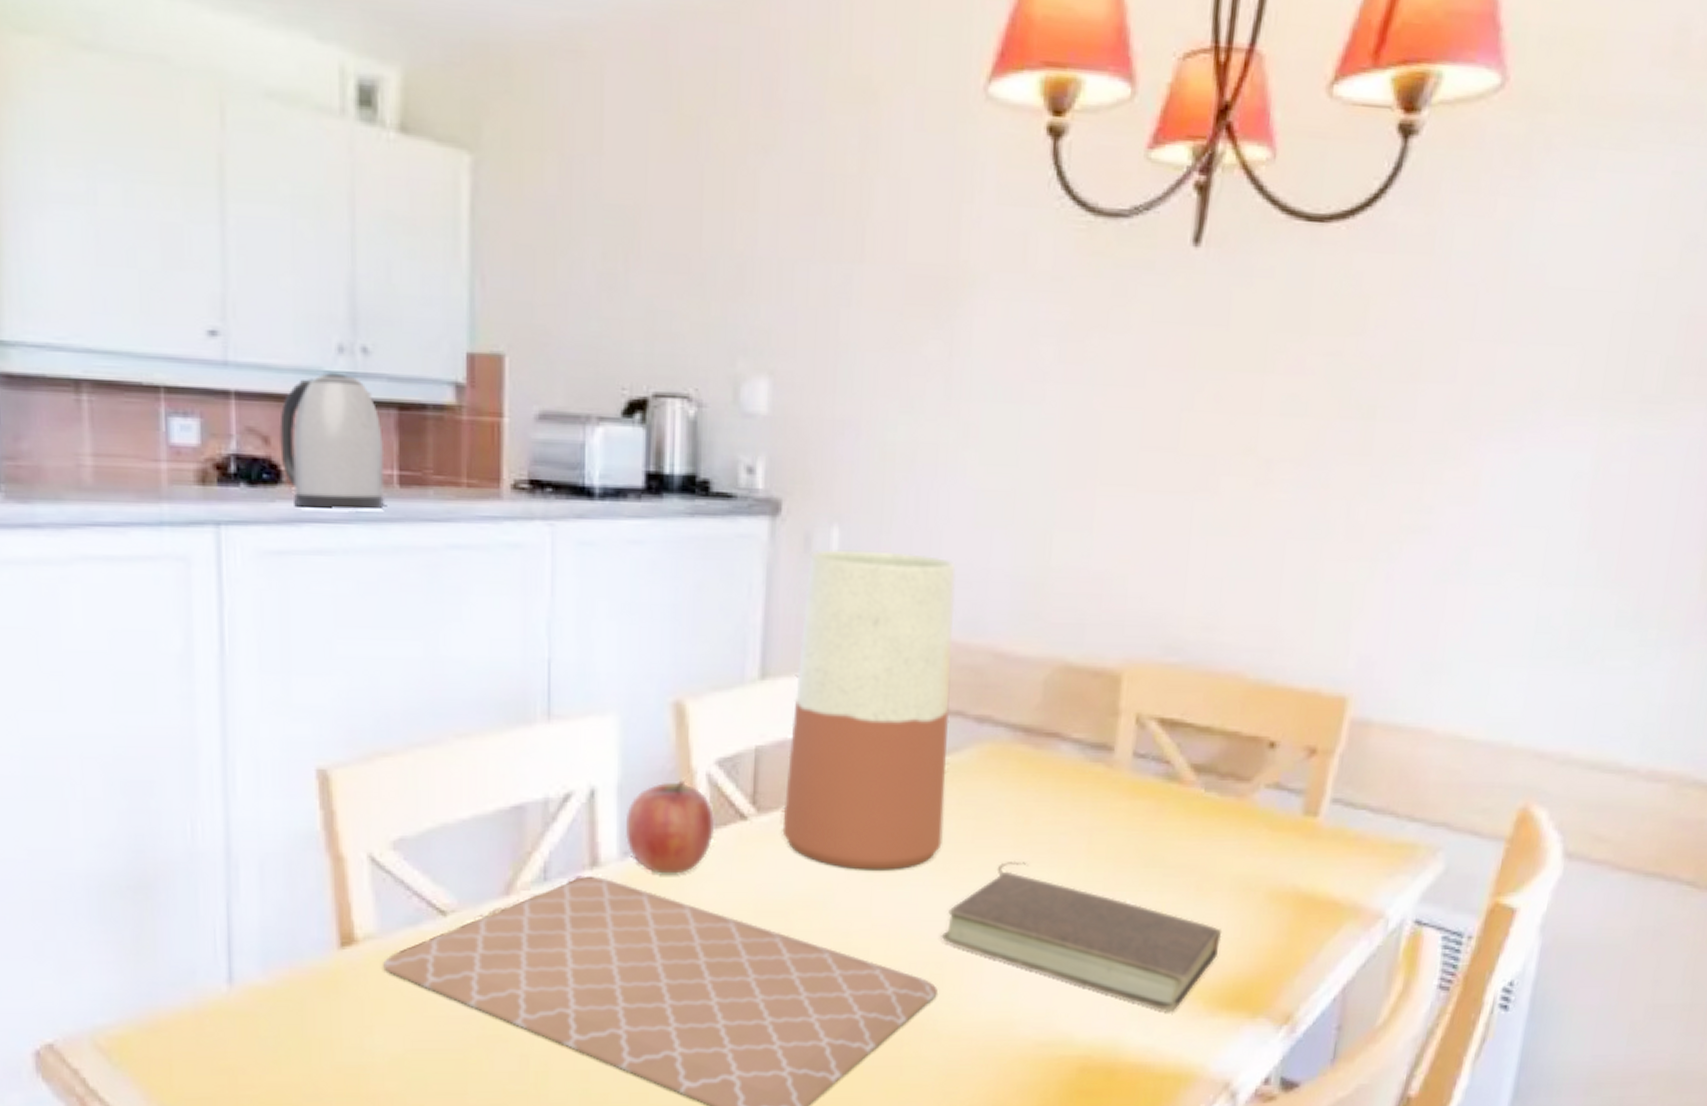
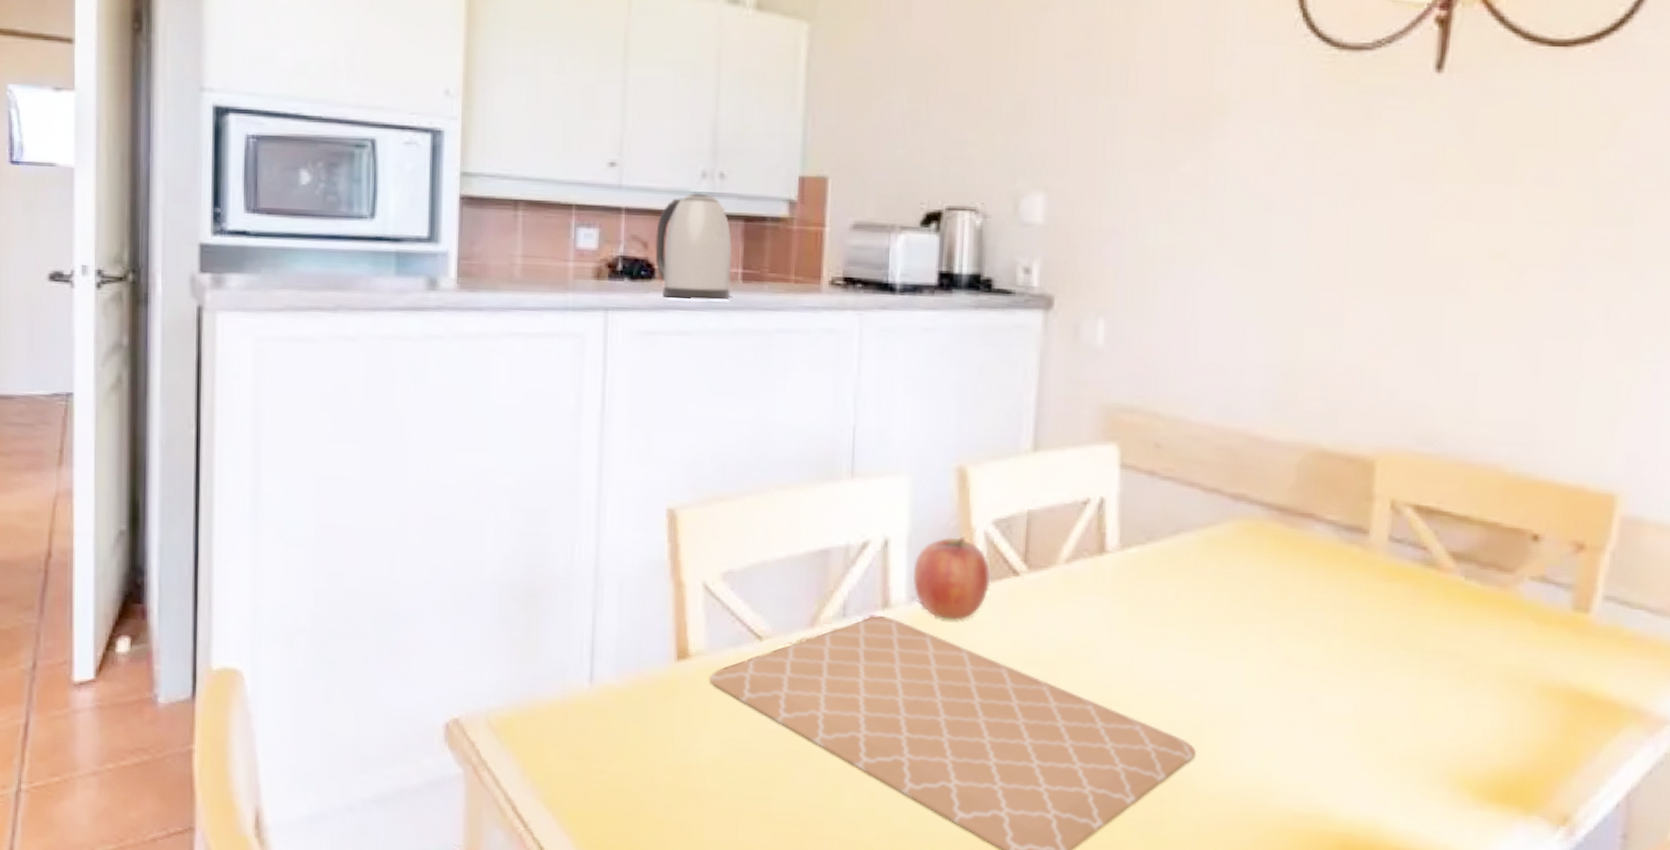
vase: present [782,549,956,870] -> none [1050,339,1212,632]
book: present [941,860,1223,1011] -> none [1199,633,1489,798]

